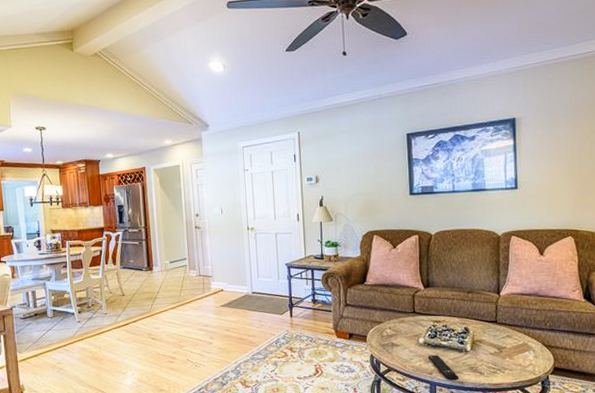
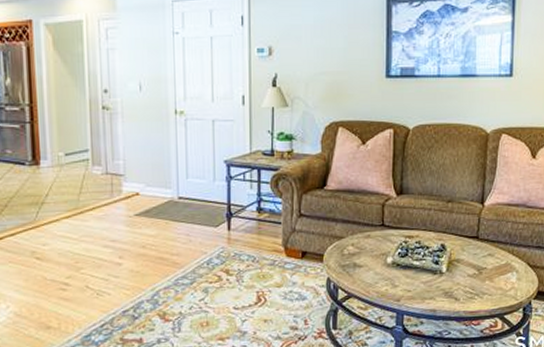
remote control: present [427,355,459,380] -> none [396,277,431,308]

